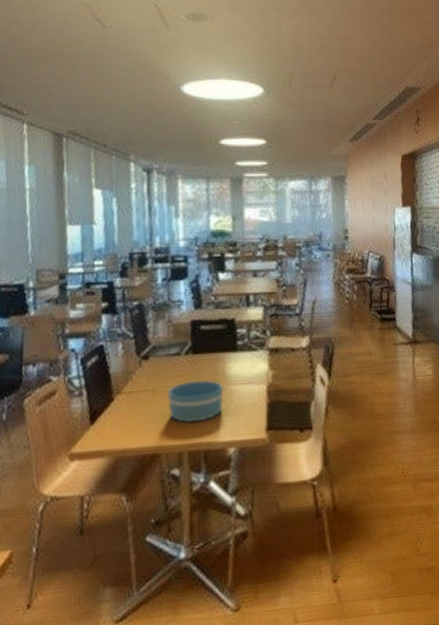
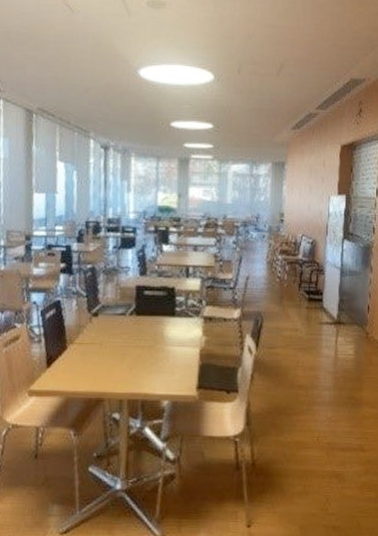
bowl: present [168,380,224,423] -> none [112,338,162,375]

